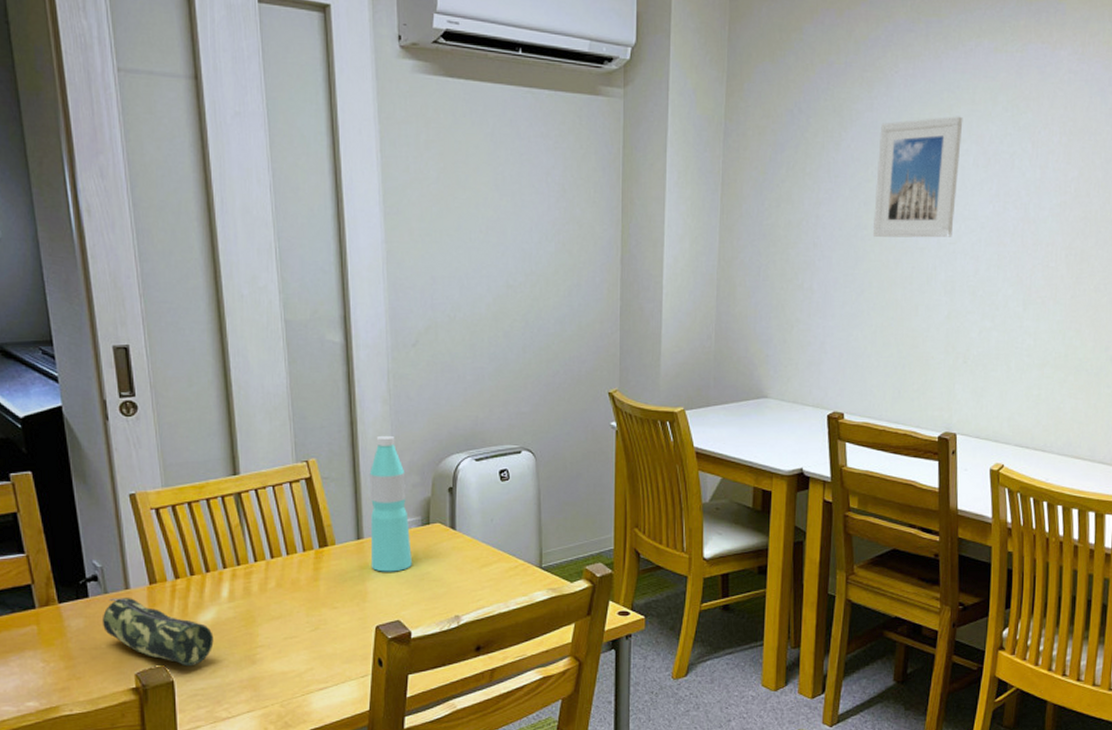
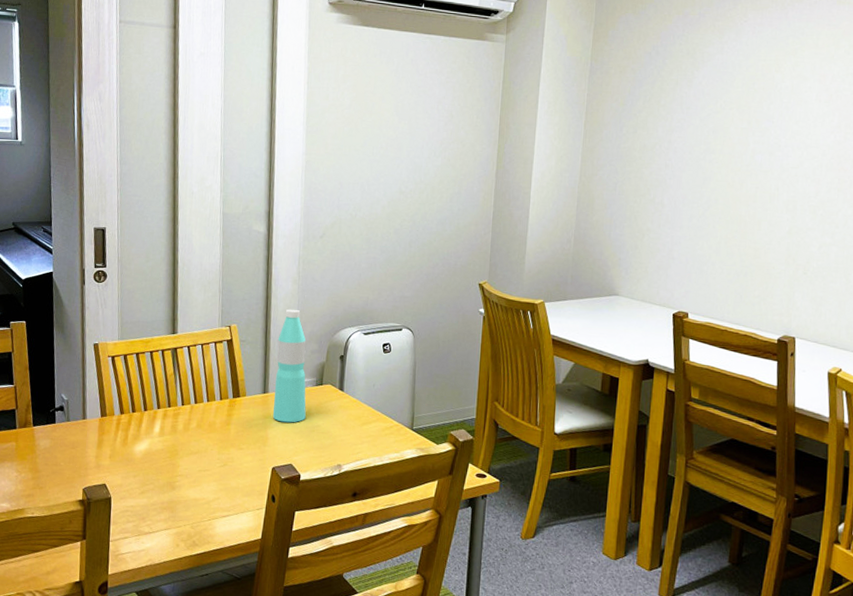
pencil case: present [102,598,214,667] -> none [63,425,145,487]
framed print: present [872,116,963,238] -> none [719,58,807,163]

